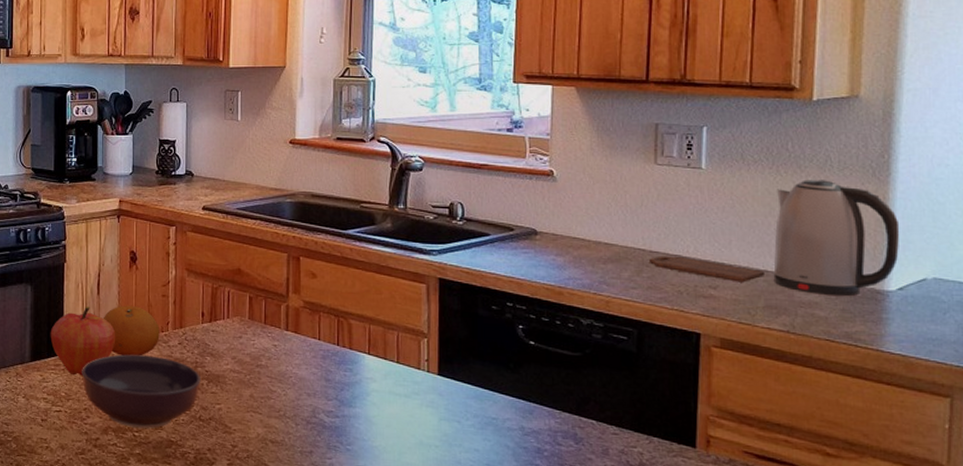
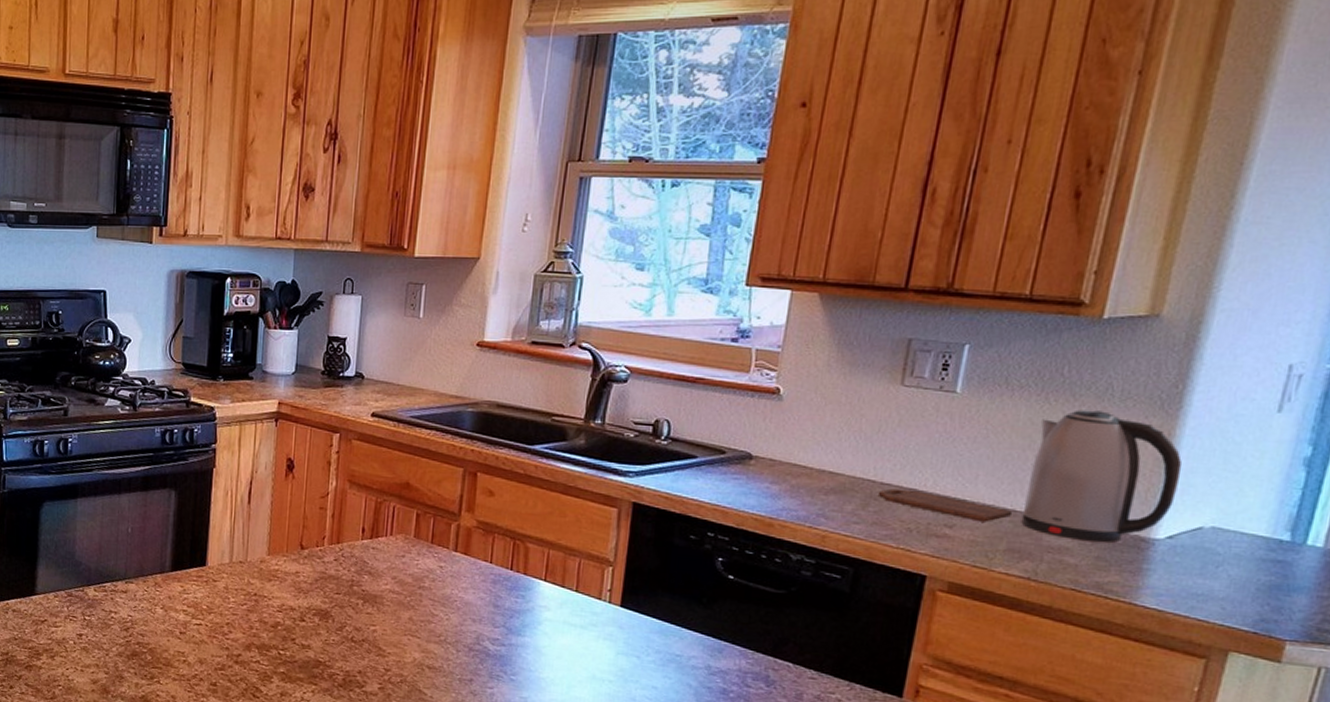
fruit: present [50,306,116,376] -> none [193,515,266,589]
bowl: present [82,354,201,429] -> none [226,568,356,647]
fruit: present [104,306,160,356] -> none [253,517,315,572]

